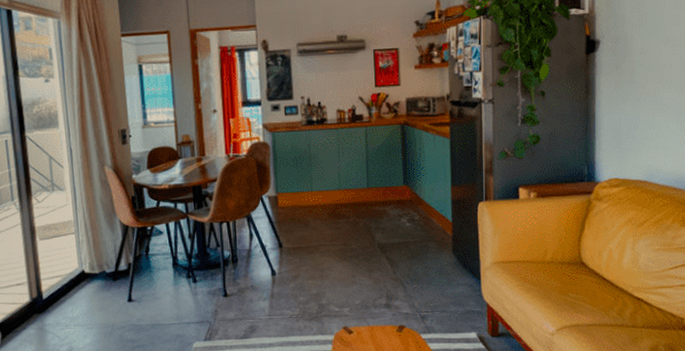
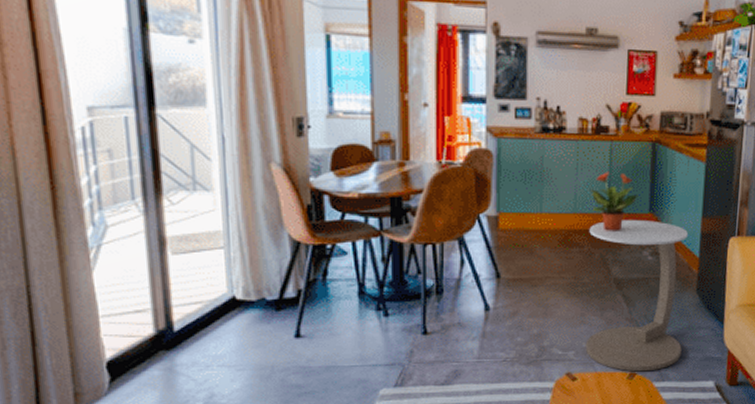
potted plant: none [350,153,393,203] -> present [589,172,639,231]
side table: none [353,192,444,325] -> present [585,220,688,372]

